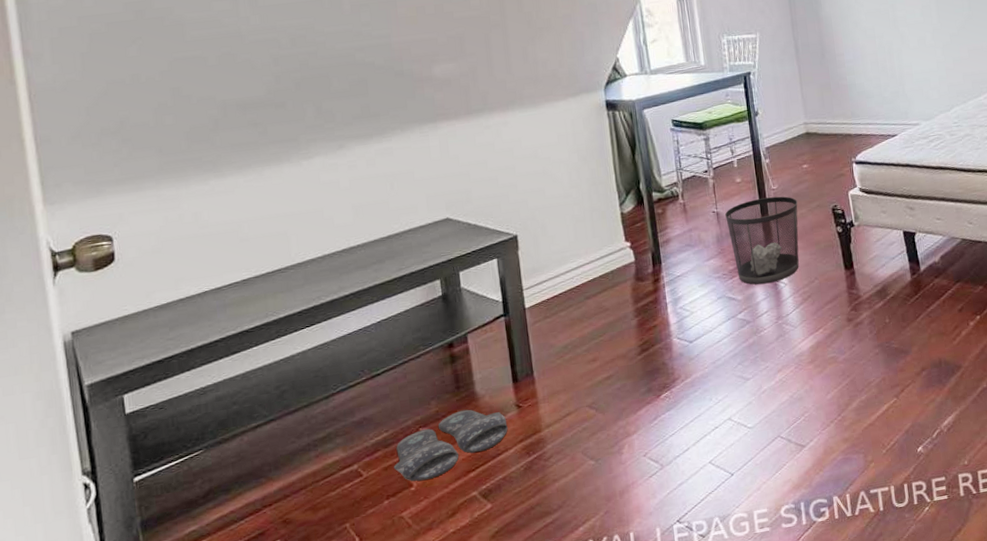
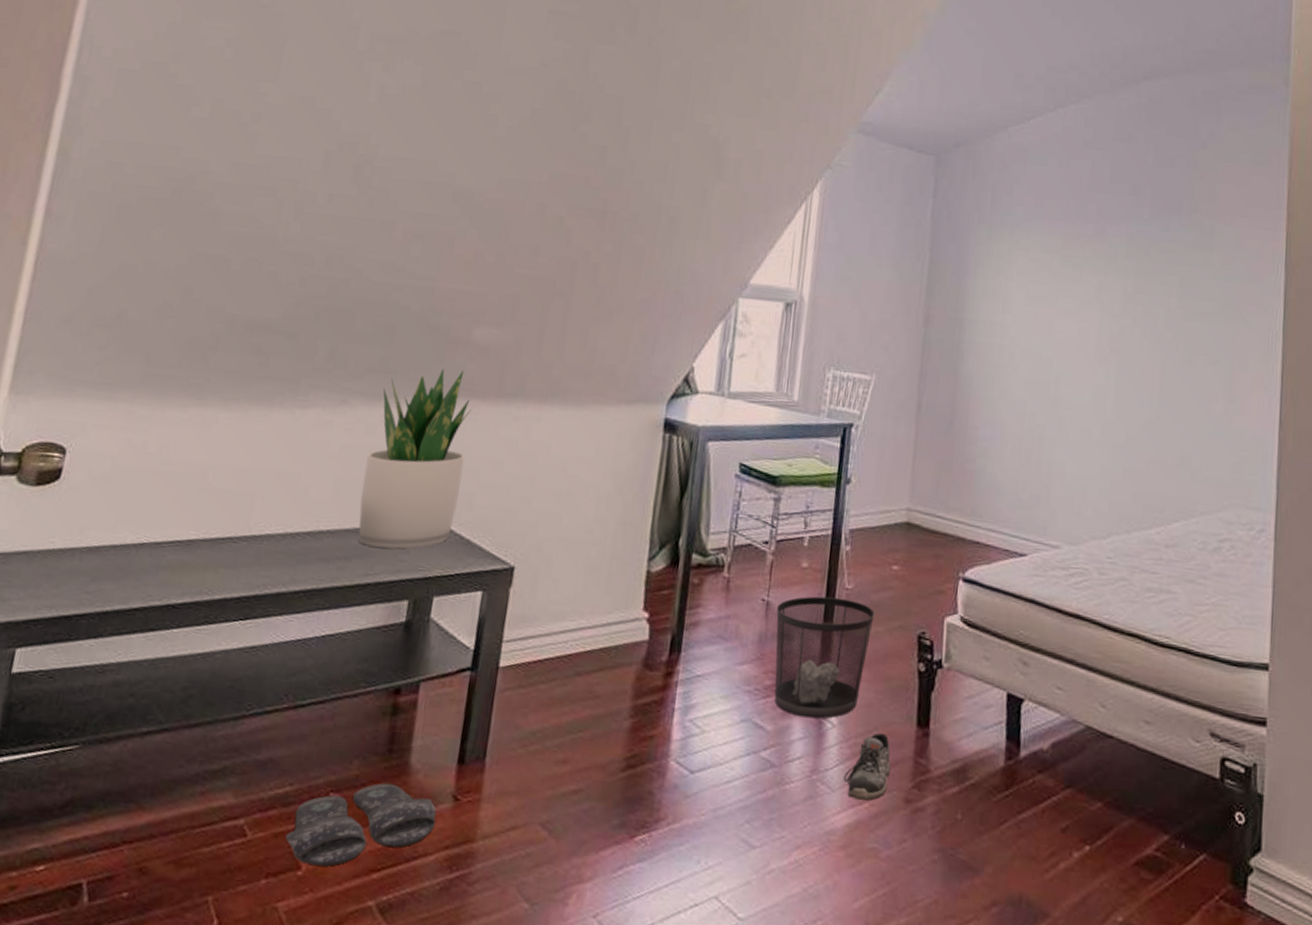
planter: none [371,101,459,249] -> present [358,369,473,549]
athletic shoe: none [800,280,833,329] -> present [843,732,891,801]

